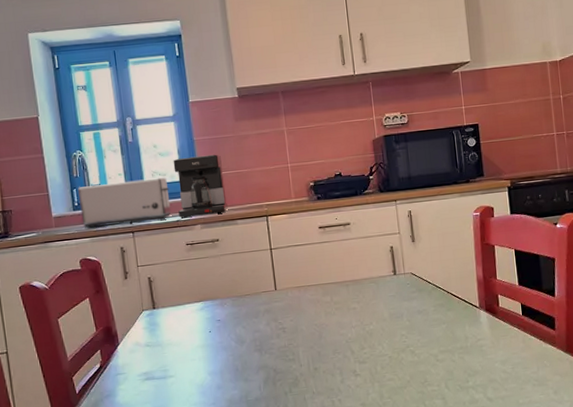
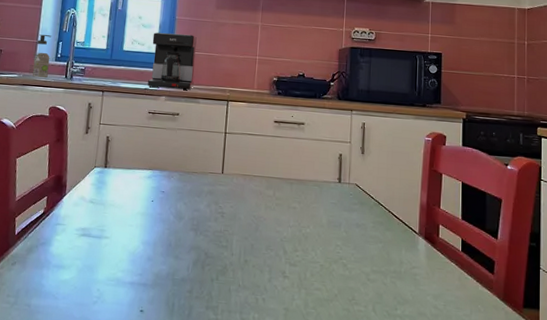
soap dispenser: none [46,184,70,233] -> present [29,34,52,79]
toaster: present [78,177,171,229] -> none [60,41,145,85]

